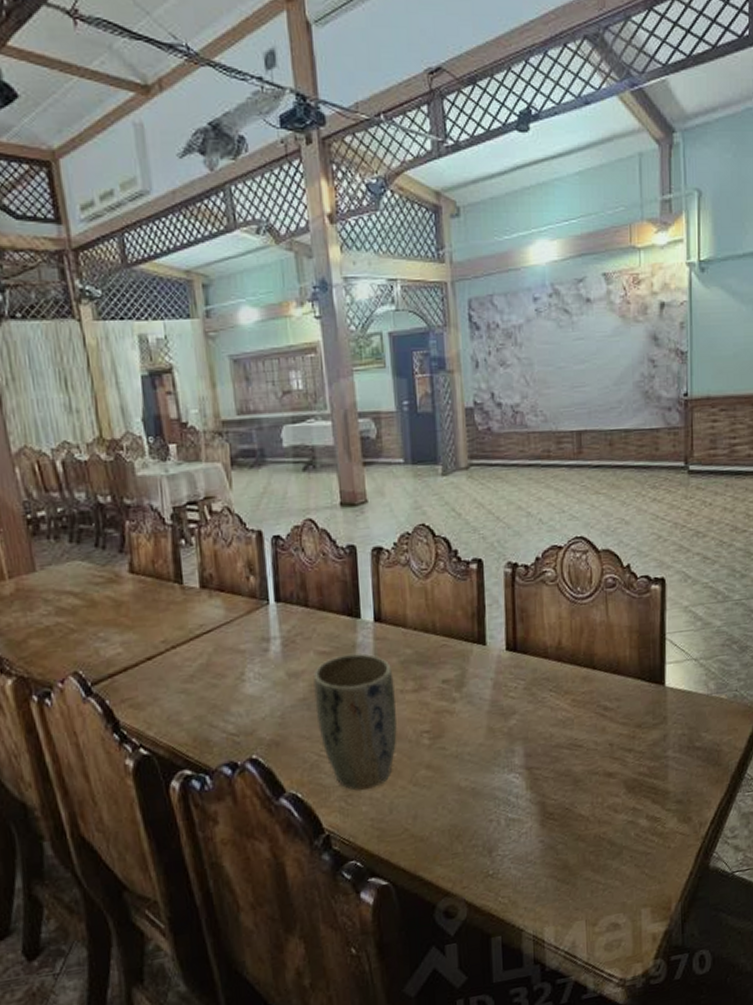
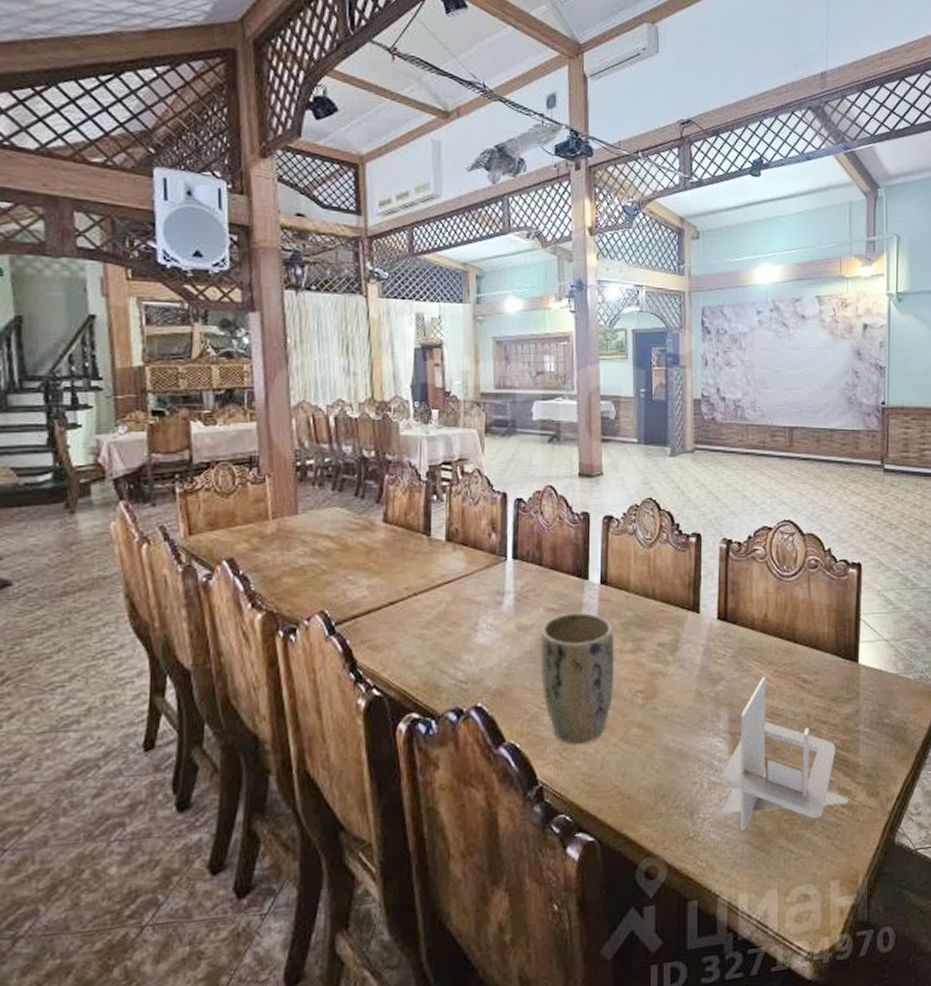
napkin holder: none [520,707,658,866] -> present [720,676,848,831]

